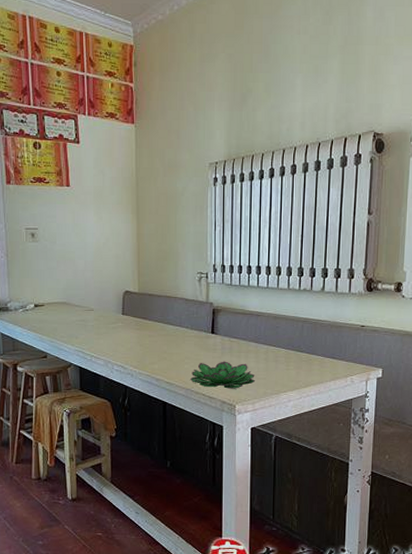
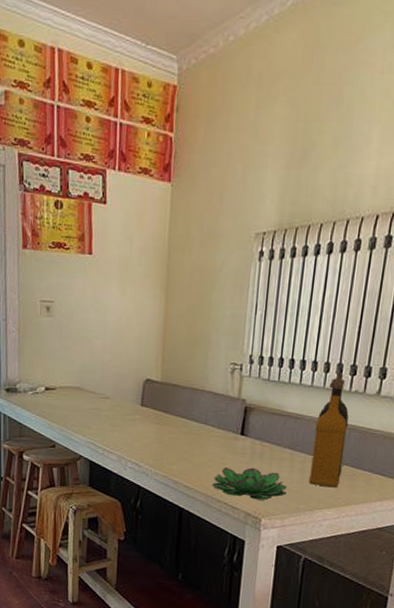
bottle: none [273,275,301,373] -> present [309,373,349,488]

